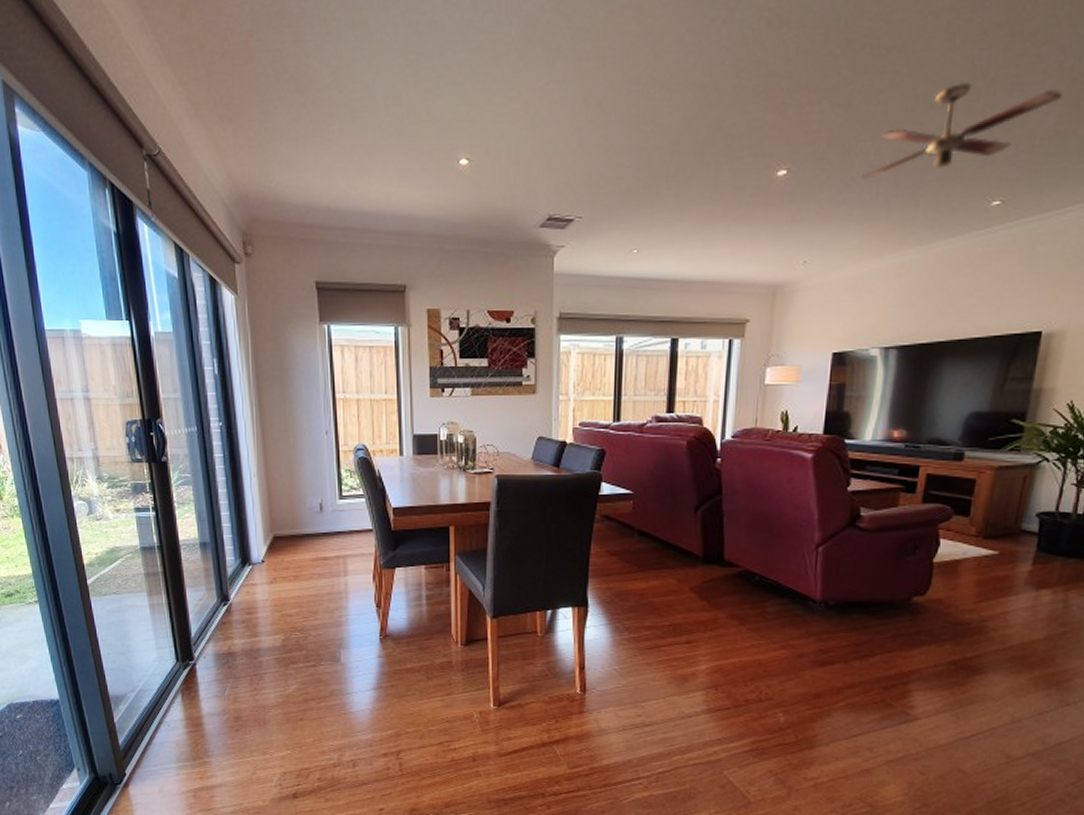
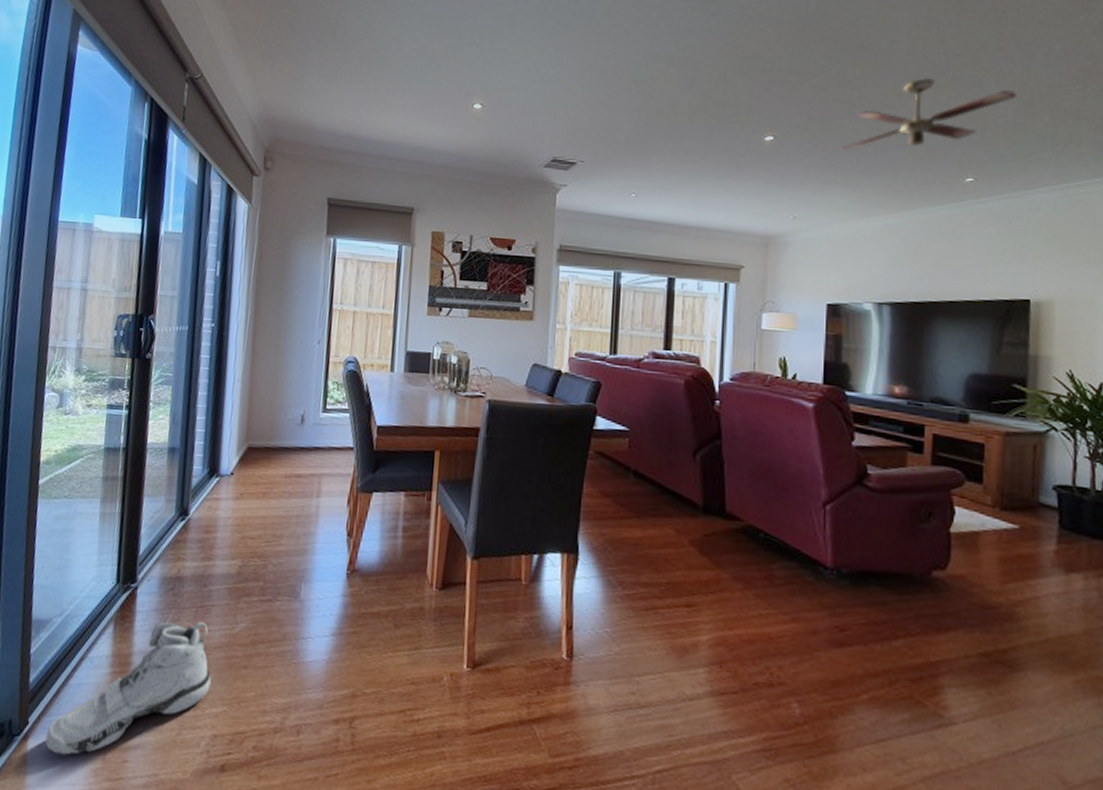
sneaker: none [143,687,274,796] -> present [45,621,212,755]

